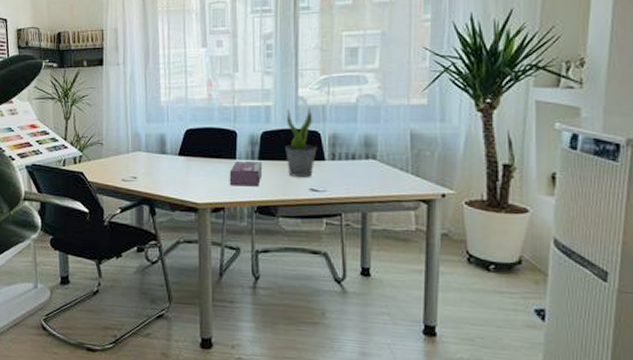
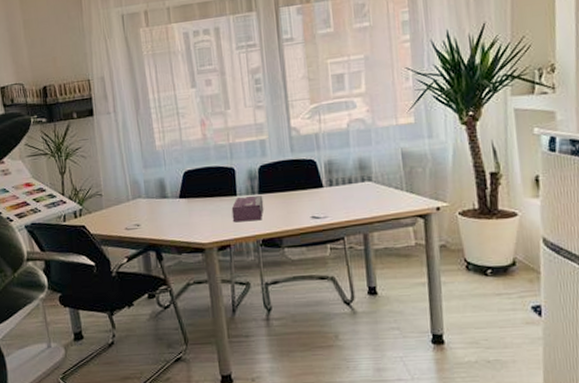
potted plant: present [285,107,317,177] -> none [282,136,315,207]

